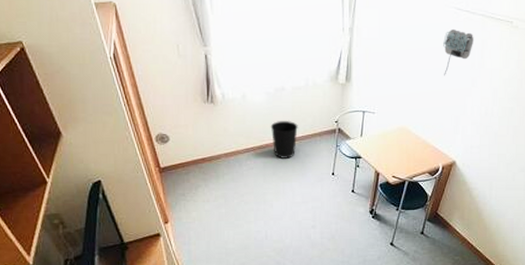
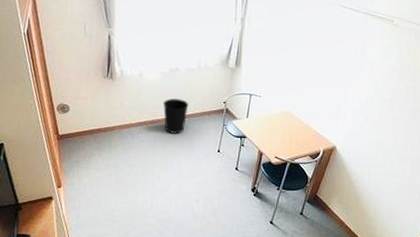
neon sign: present [443,28,475,76] -> none [327,23,357,67]

